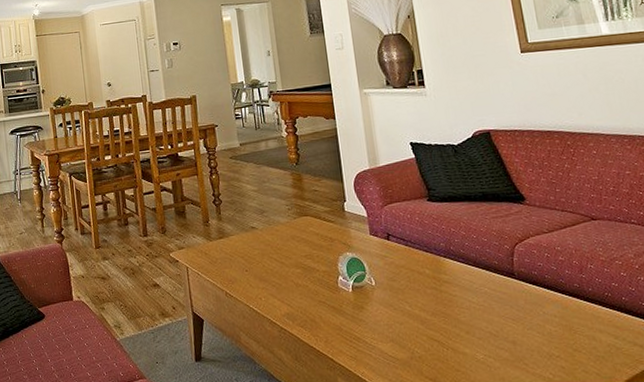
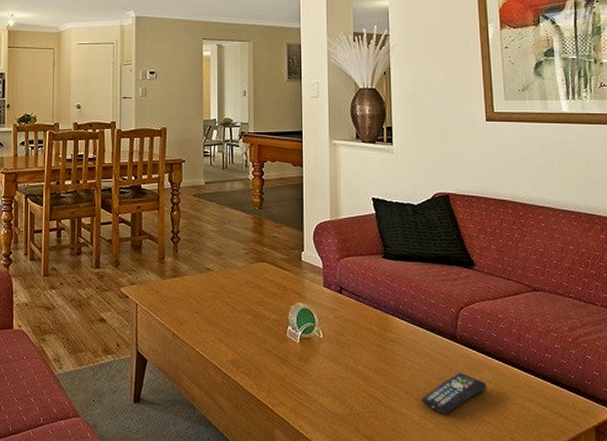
remote control: none [483,309,553,352] -> present [421,373,487,415]

